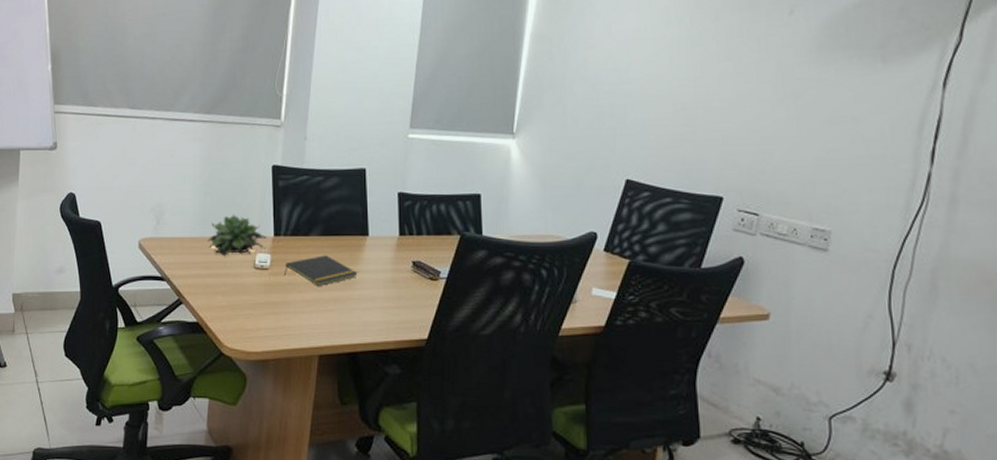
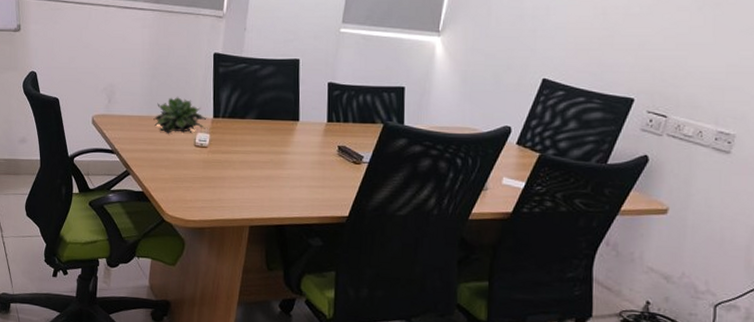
notepad: present [283,255,358,286] -> none [220,137,288,164]

